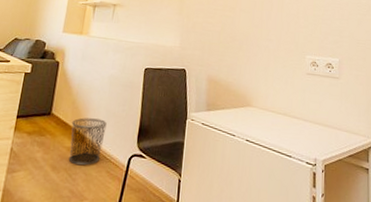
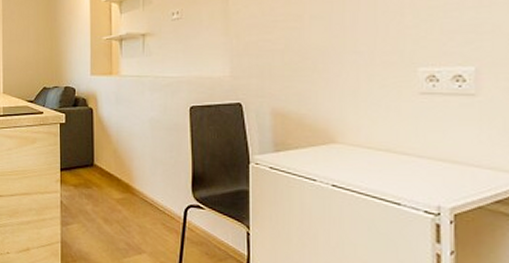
waste bin: present [68,117,107,166] -> none [116,167,154,218]

